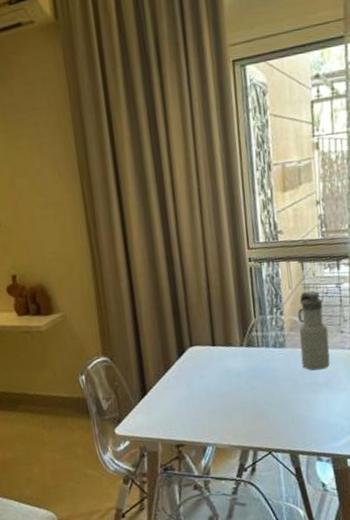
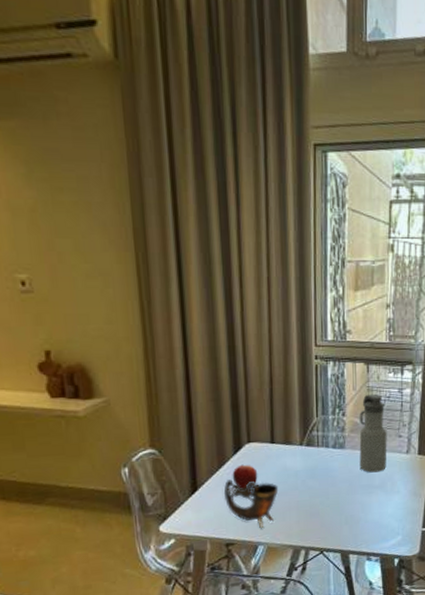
cup: none [171,382,223,429] -> present [224,479,279,528]
fruit: none [177,367,202,391] -> present [232,464,258,489]

